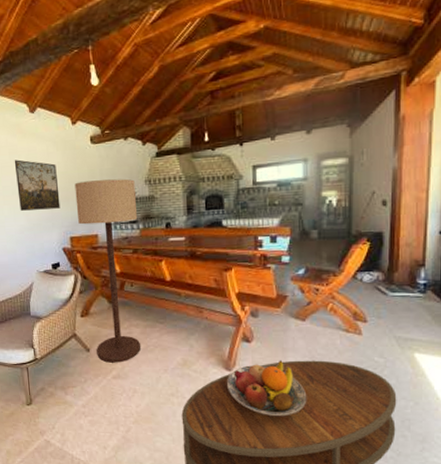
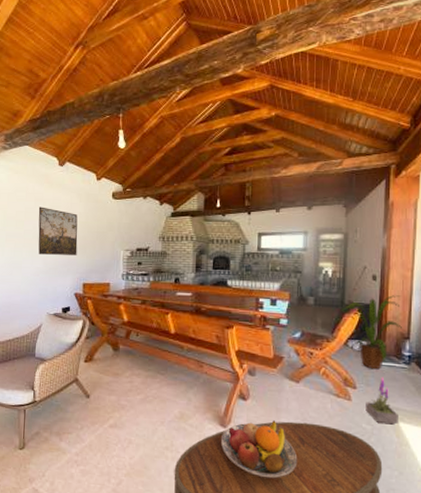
floor lamp: present [74,178,141,363] -> none [92,232,149,412]
house plant: none [347,220,419,301] -> present [340,295,405,370]
potted plant: none [377,308,413,356] -> present [366,376,398,425]

